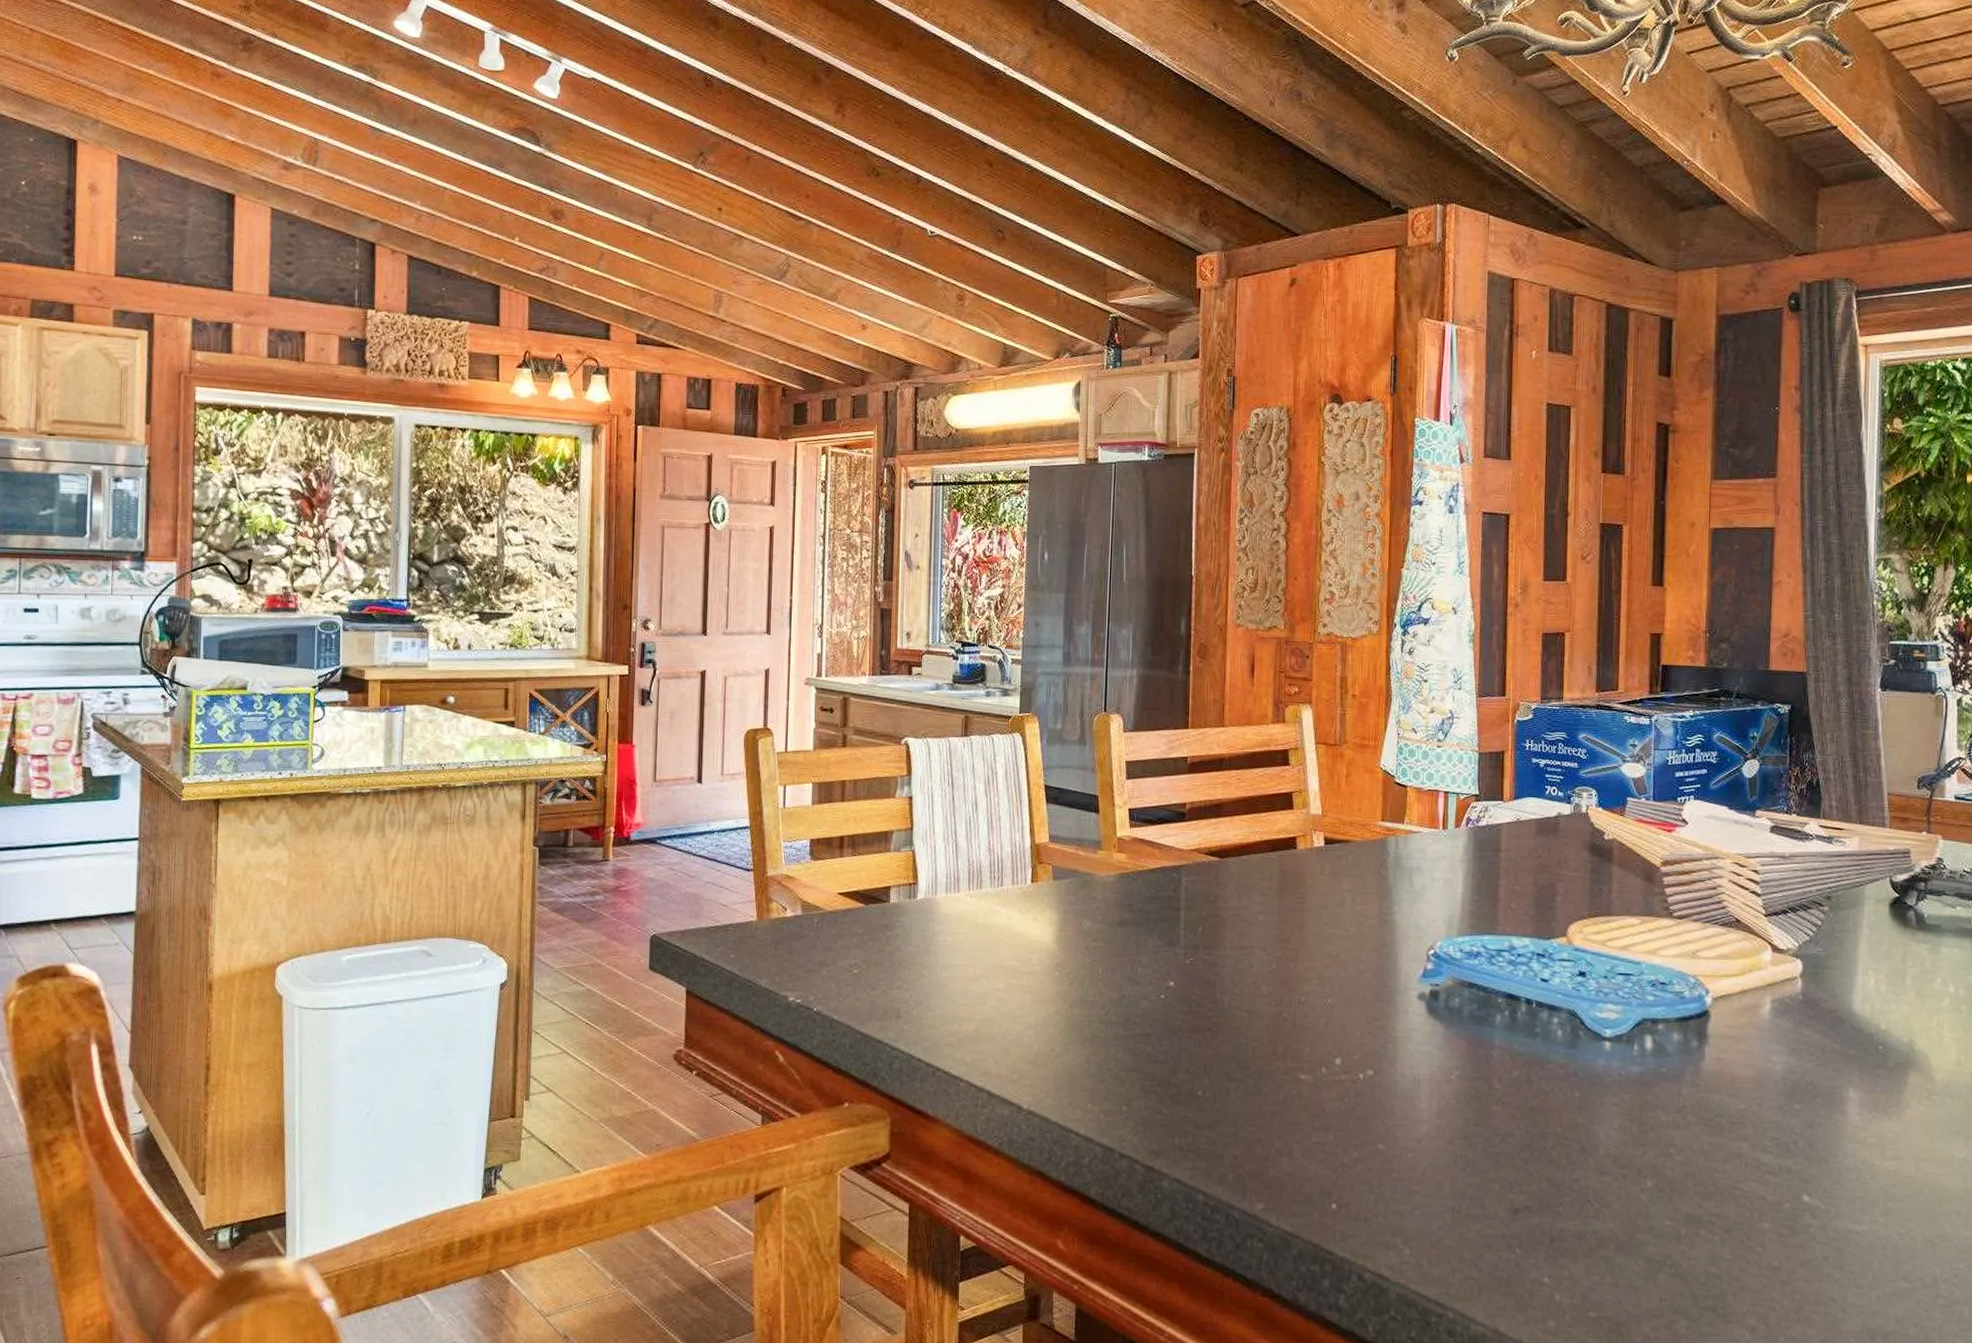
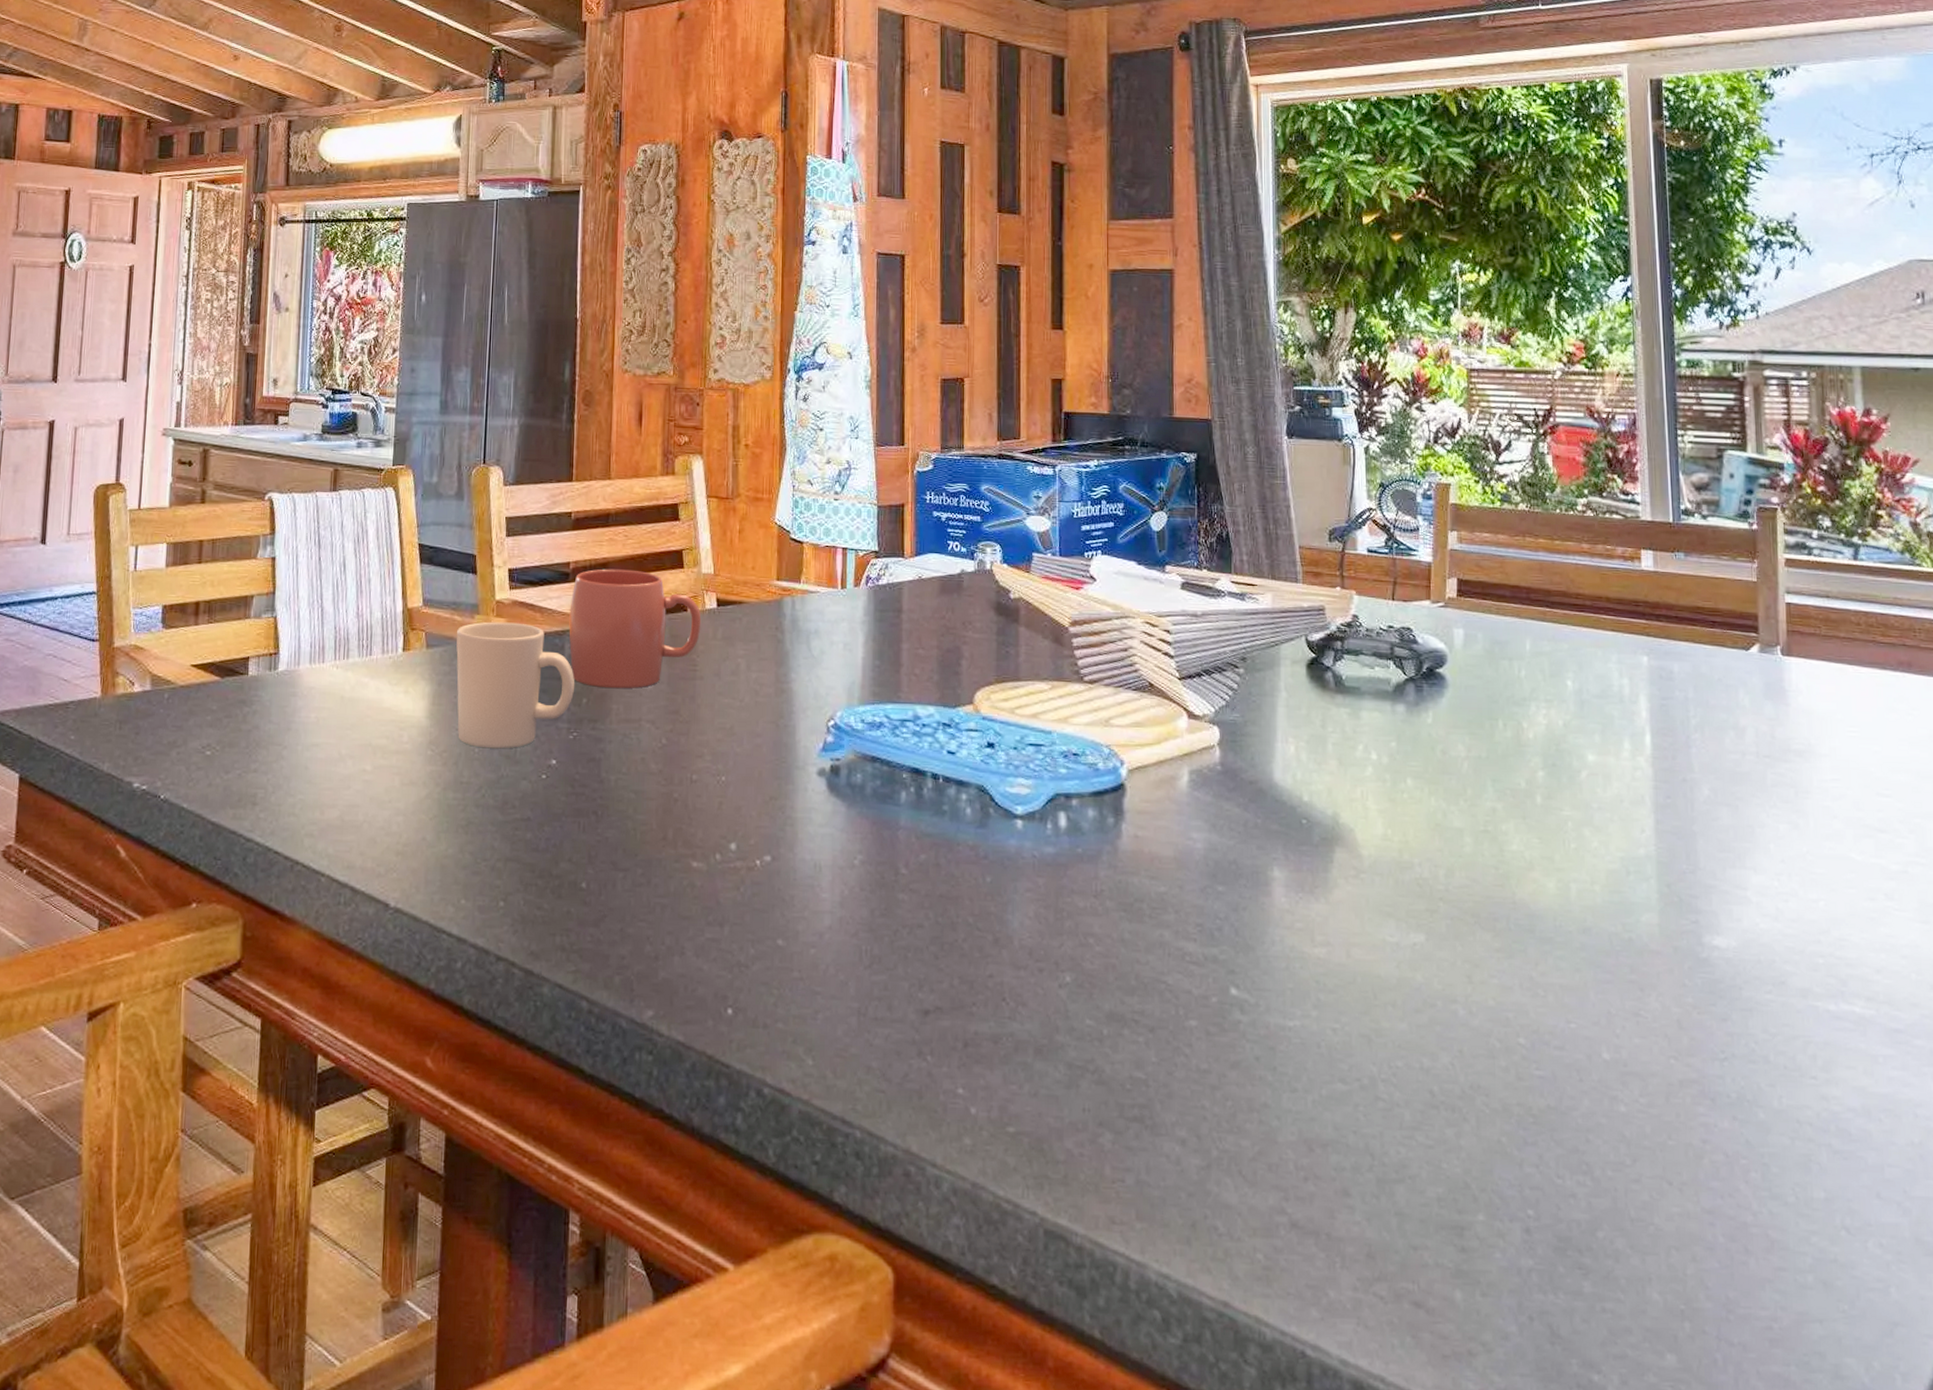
mug: none [1081,857,1191,972] -> present [456,622,574,749]
mug: none [1185,809,1310,919] -> present [569,569,702,689]

